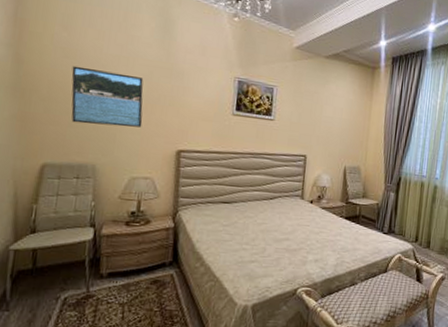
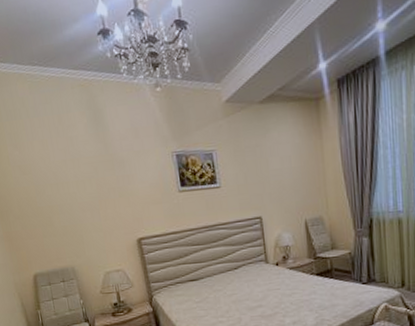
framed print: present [71,65,144,128] -> none [31,176,102,233]

